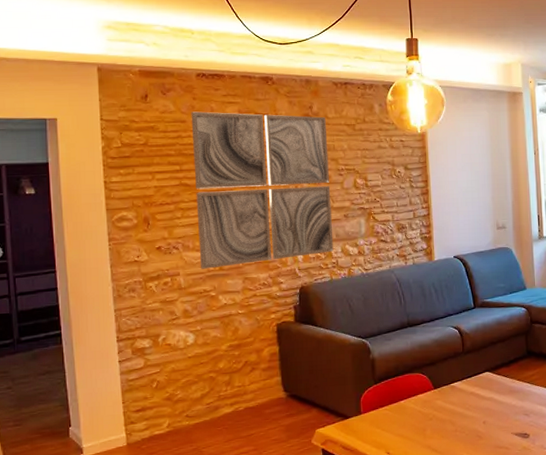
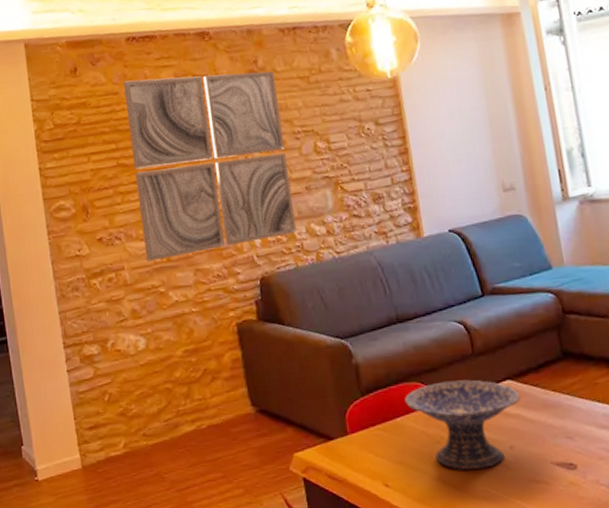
decorative bowl: none [408,371,495,440] -> present [405,380,521,470]

